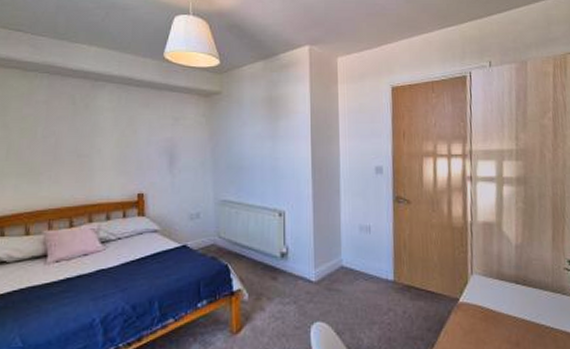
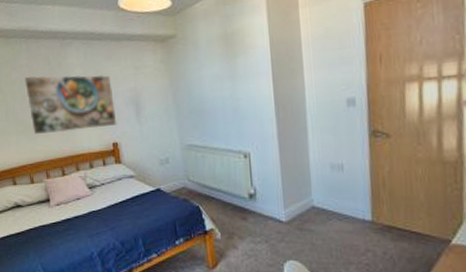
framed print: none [37,114,146,179] -> present [23,74,117,134]

